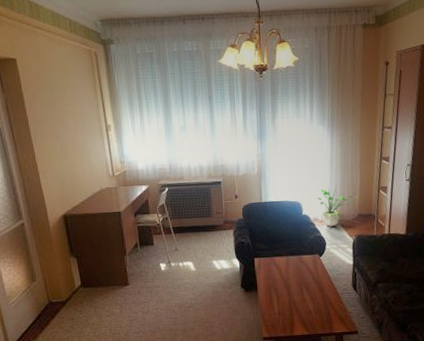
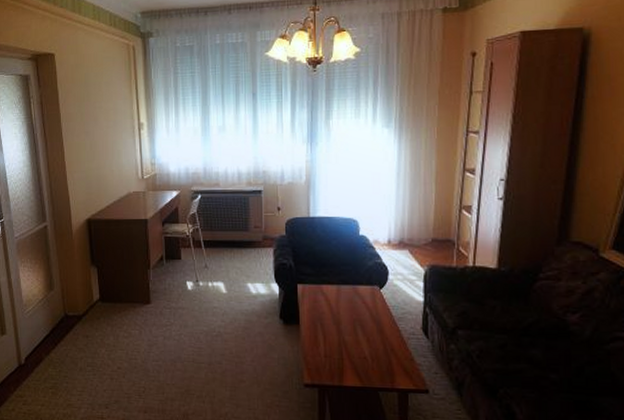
potted plant: present [317,186,358,227] -> none [379,202,432,252]

